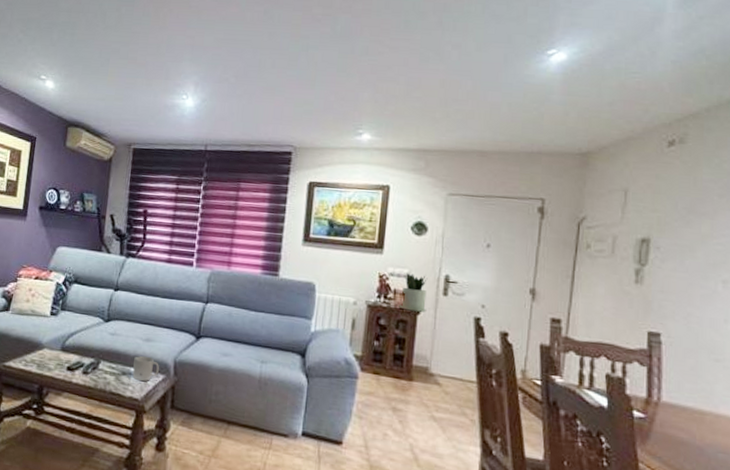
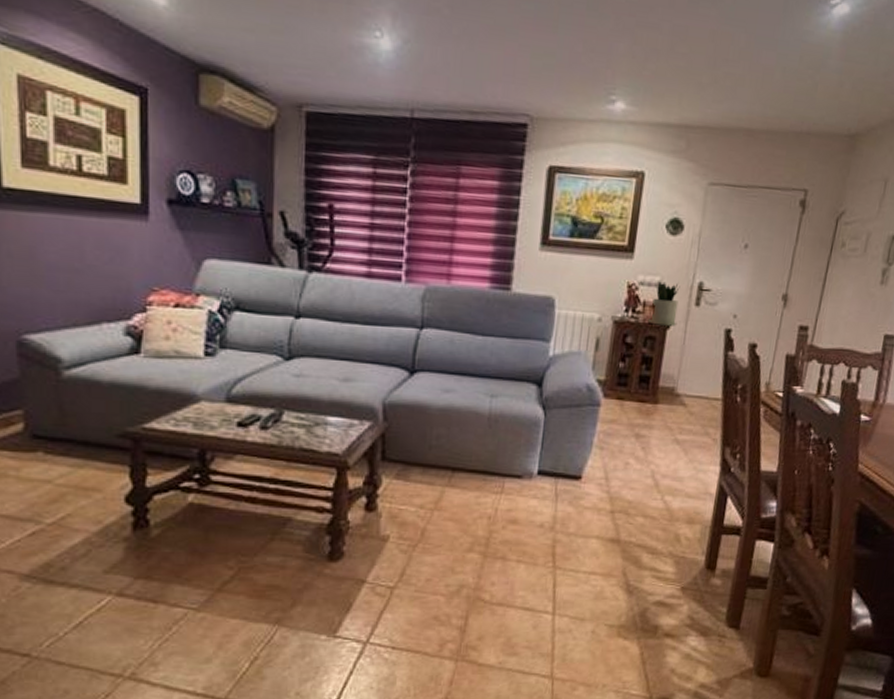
mug: present [132,356,160,382] -> none [329,400,365,432]

